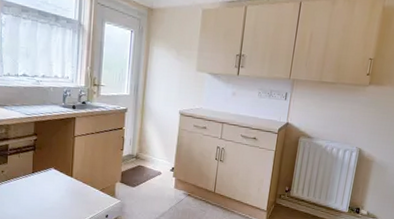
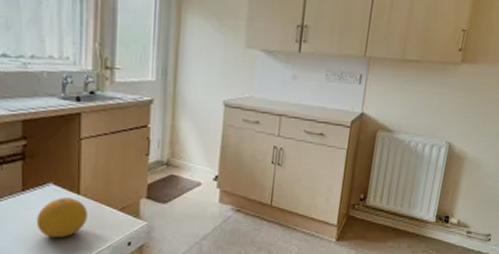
fruit: none [41,179,77,209] -> present [36,197,87,237]

